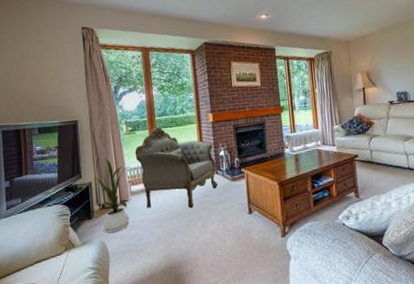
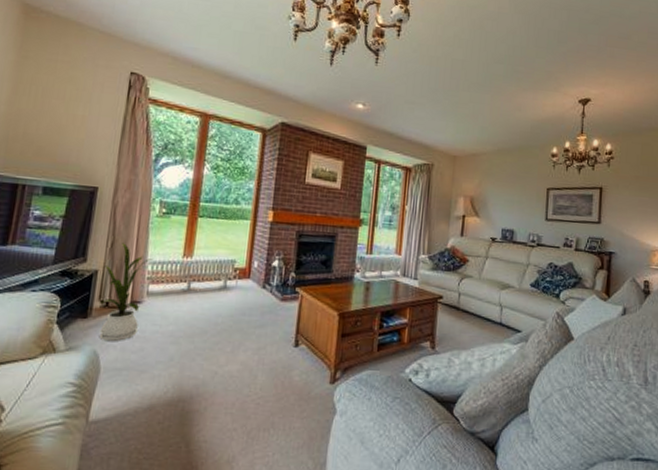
armchair: present [135,126,218,209] -> none [163,214,266,327]

